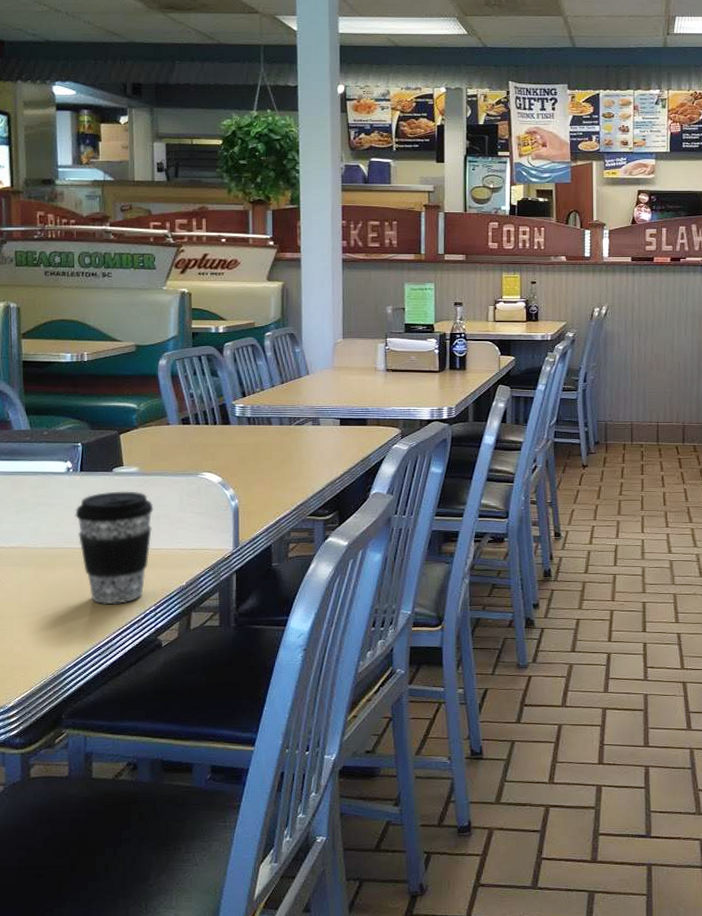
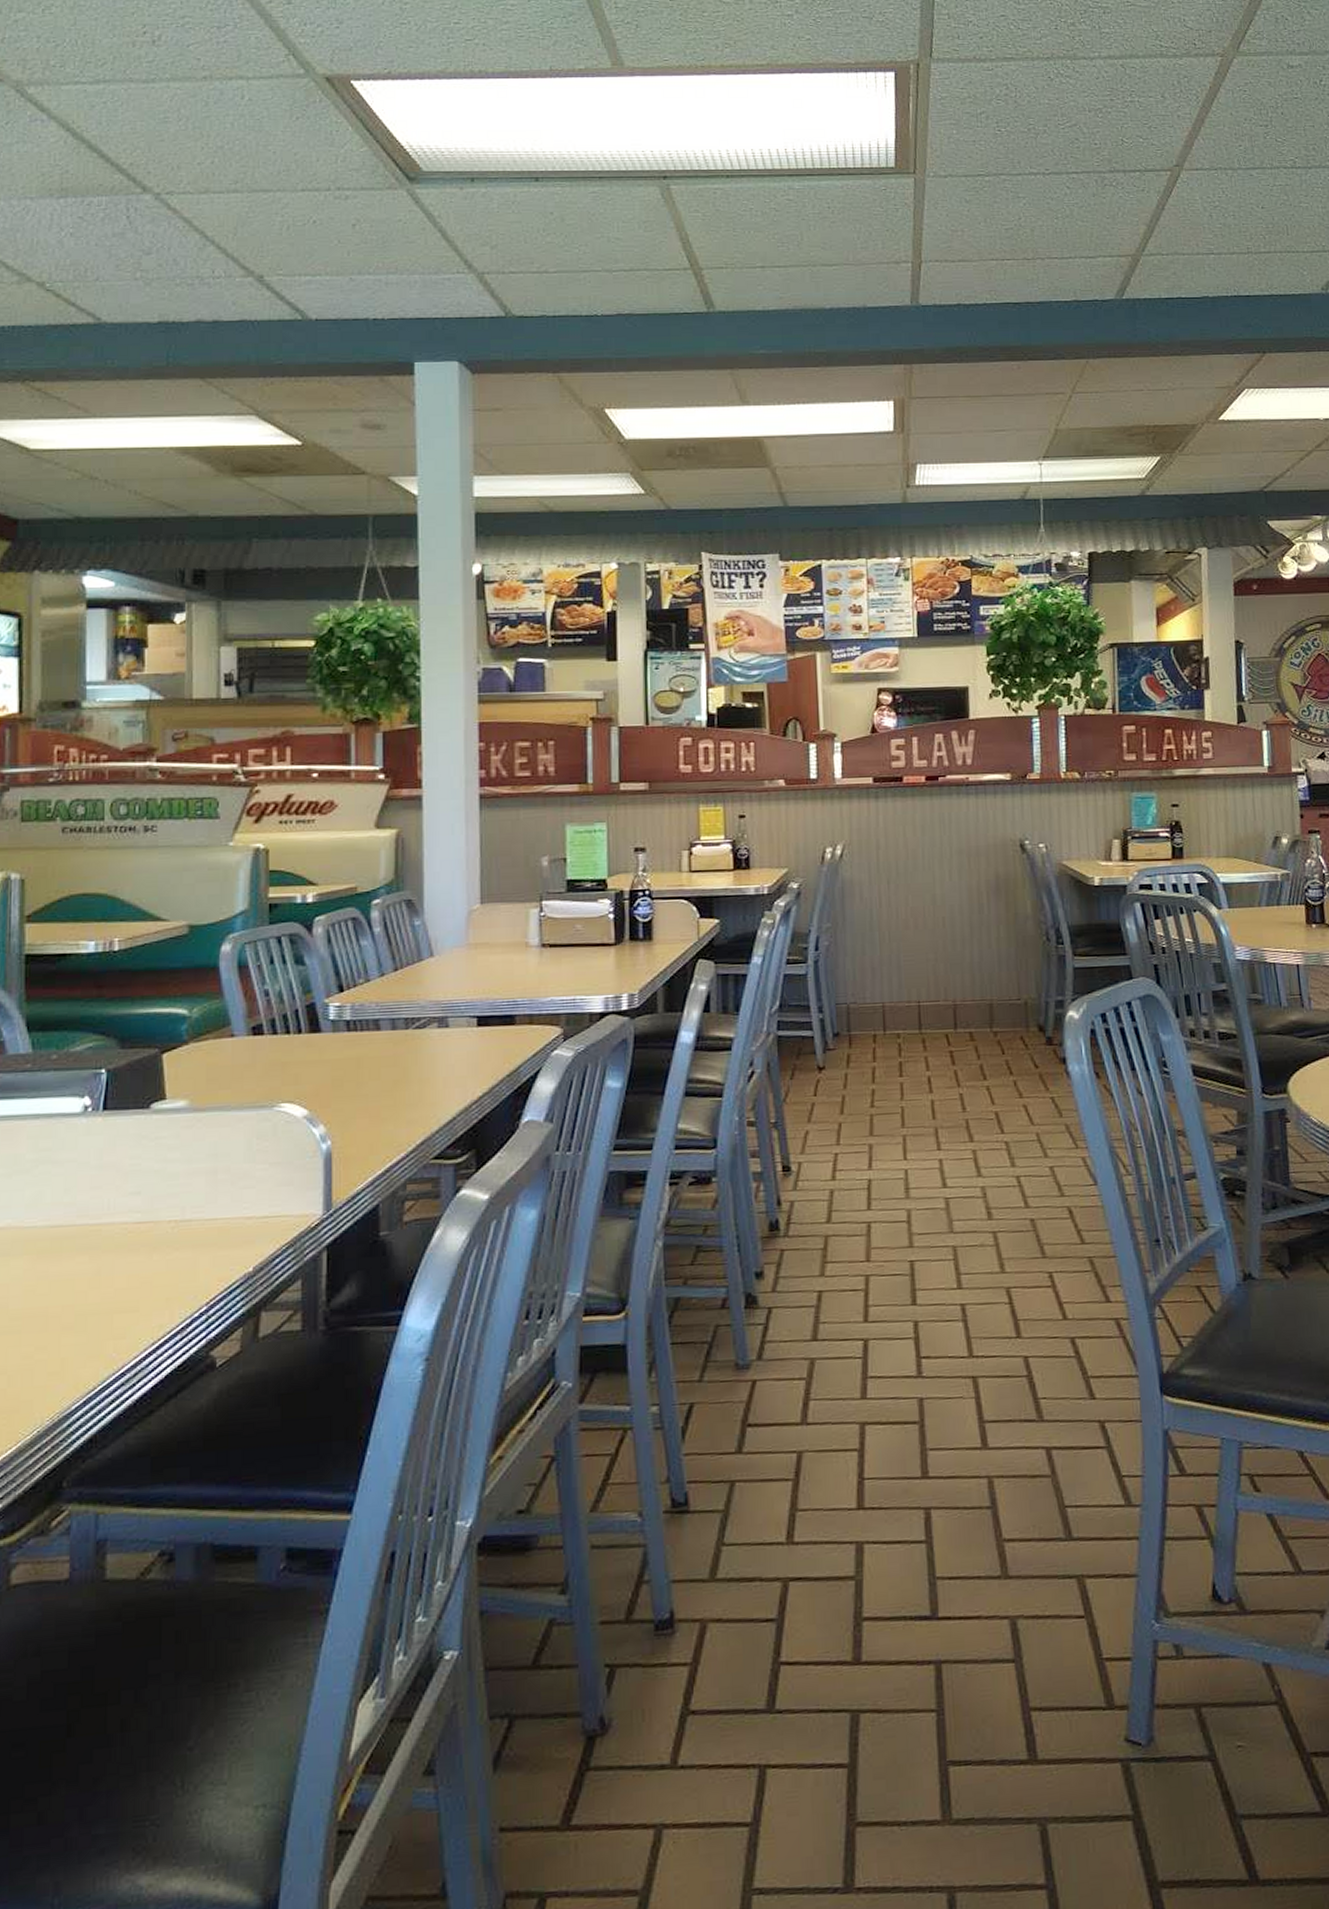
coffee cup: present [75,491,154,605] -> none [93,1135,208,1307]

